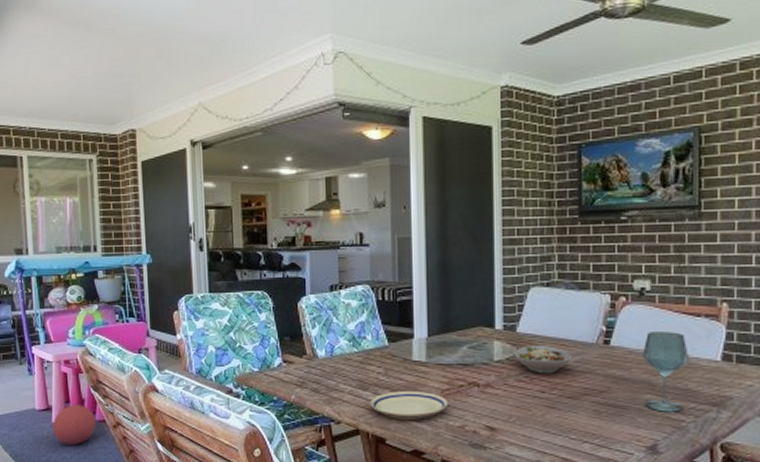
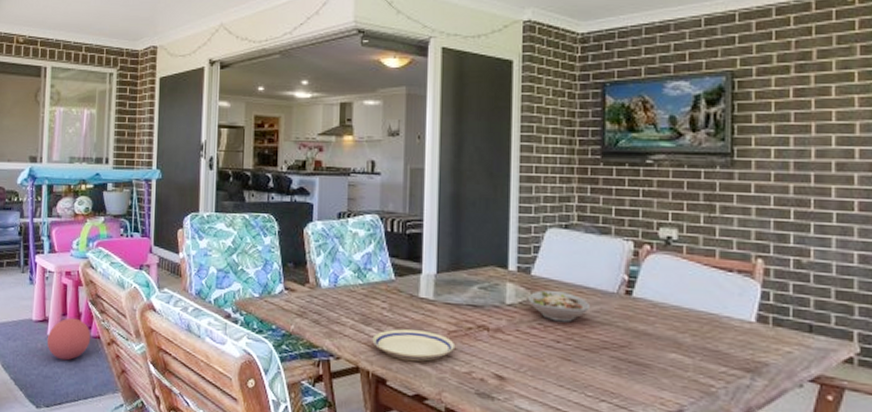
wine glass: present [642,332,689,412] -> none [668,284,719,376]

